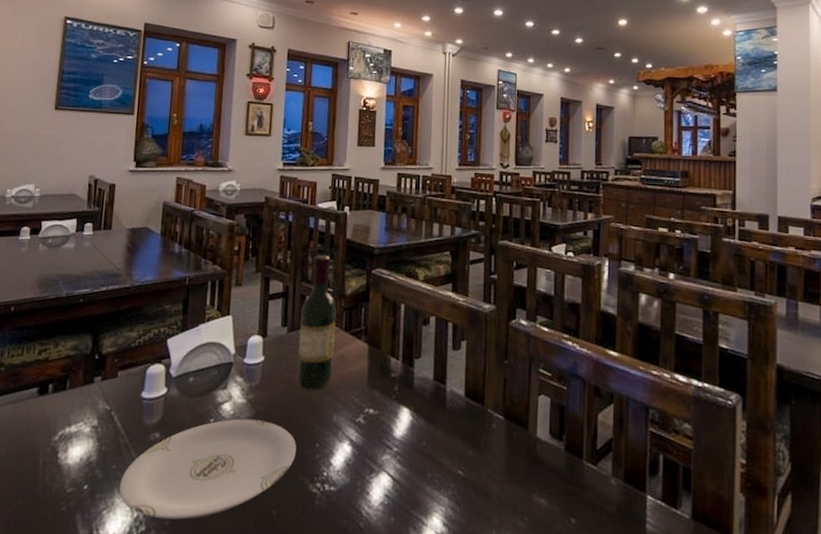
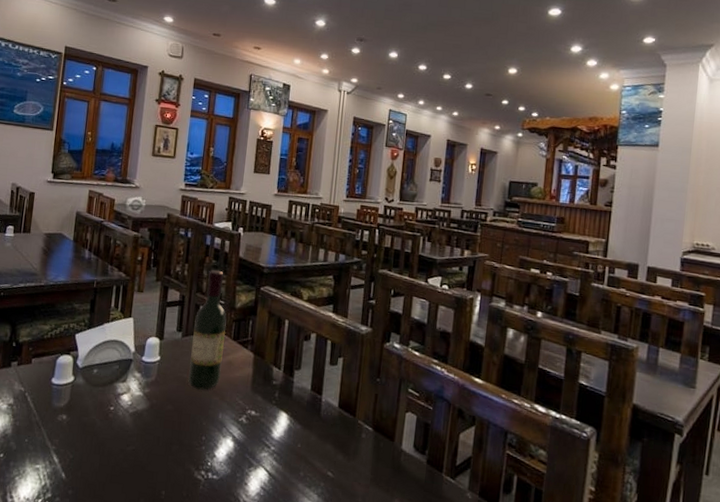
plate: present [119,418,296,520] -> none [30,409,185,491]

